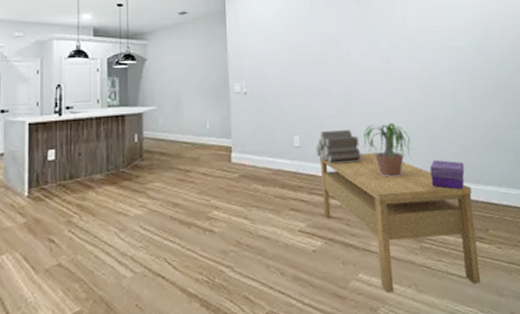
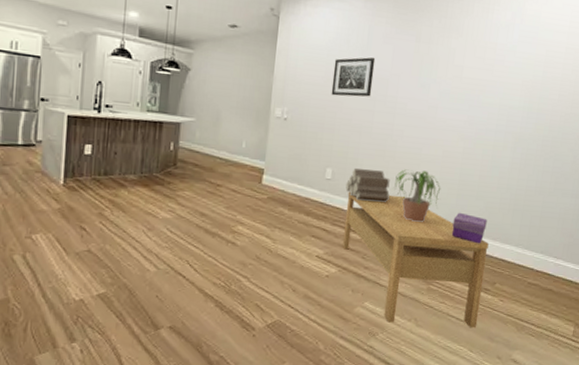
wall art: none [283,21,324,64] -> present [331,57,376,97]

